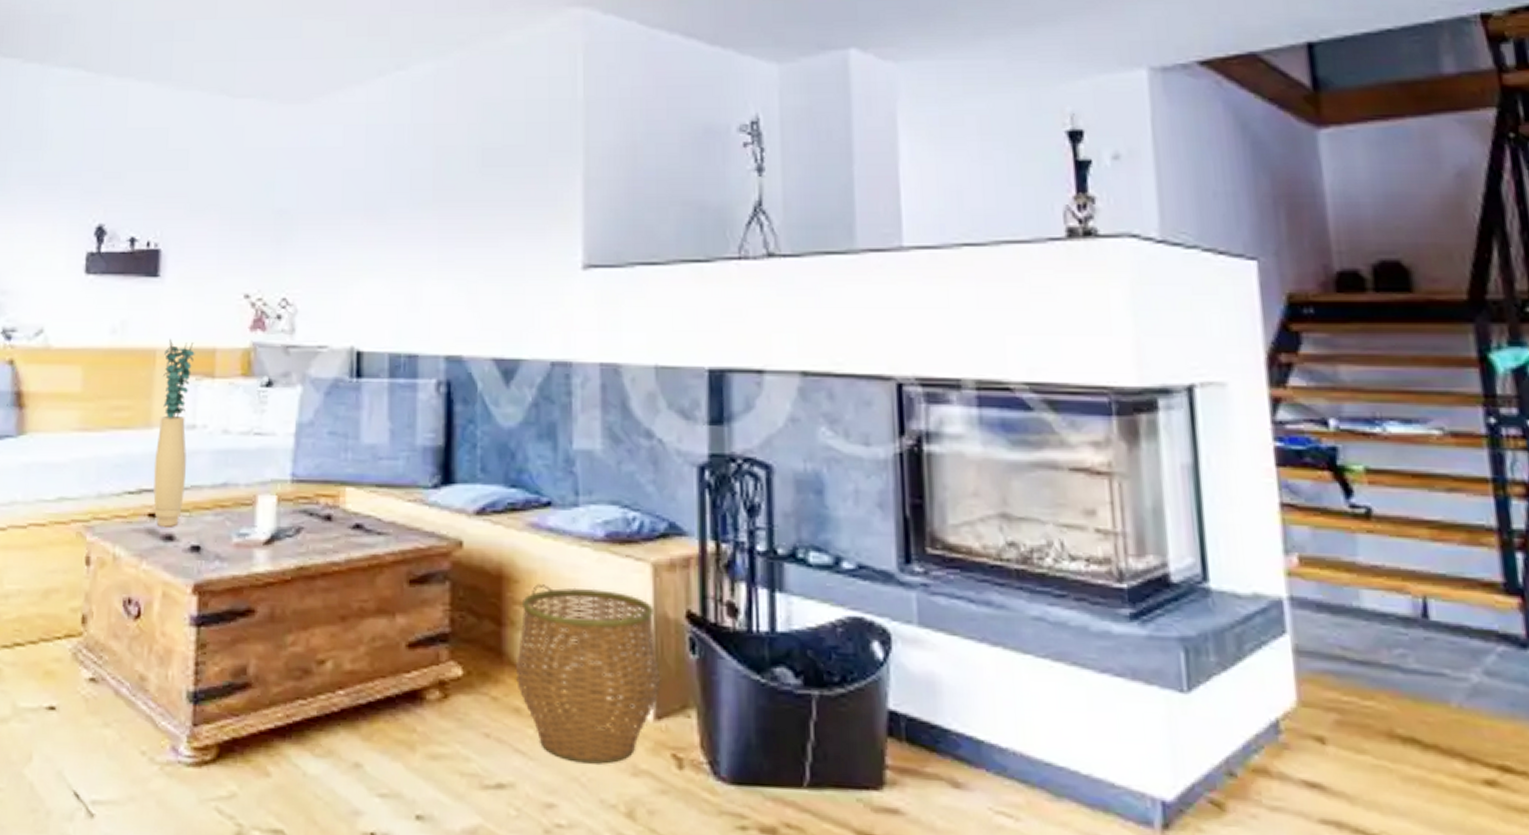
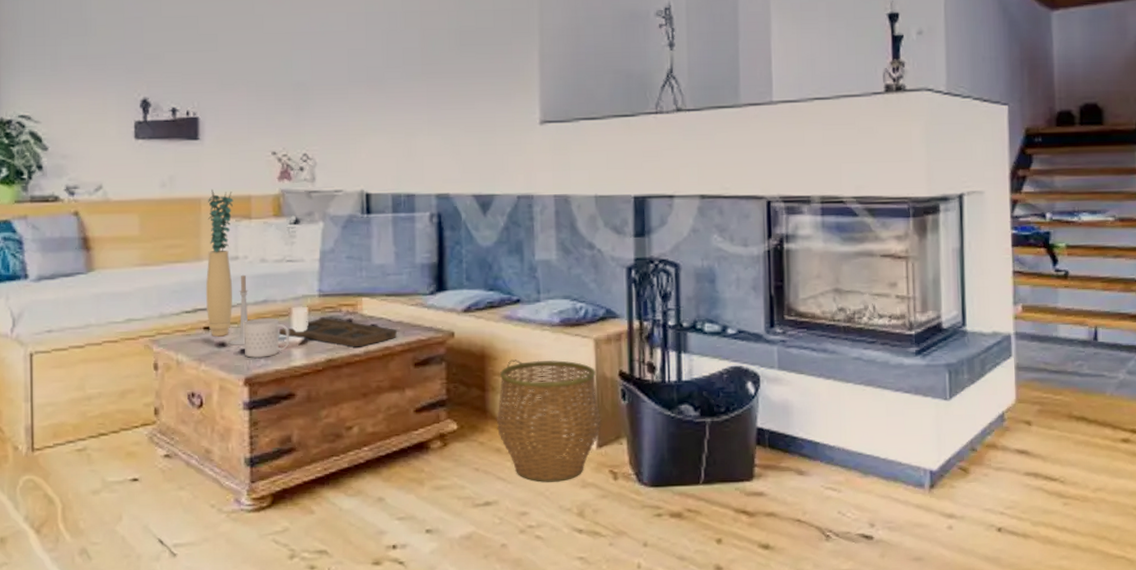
candlestick: none [177,448,205,540] -> present [228,274,248,346]
mug: none [196,506,253,559] -> present [244,318,290,359]
decorative tray: none [240,510,388,553] -> present [279,317,397,347]

